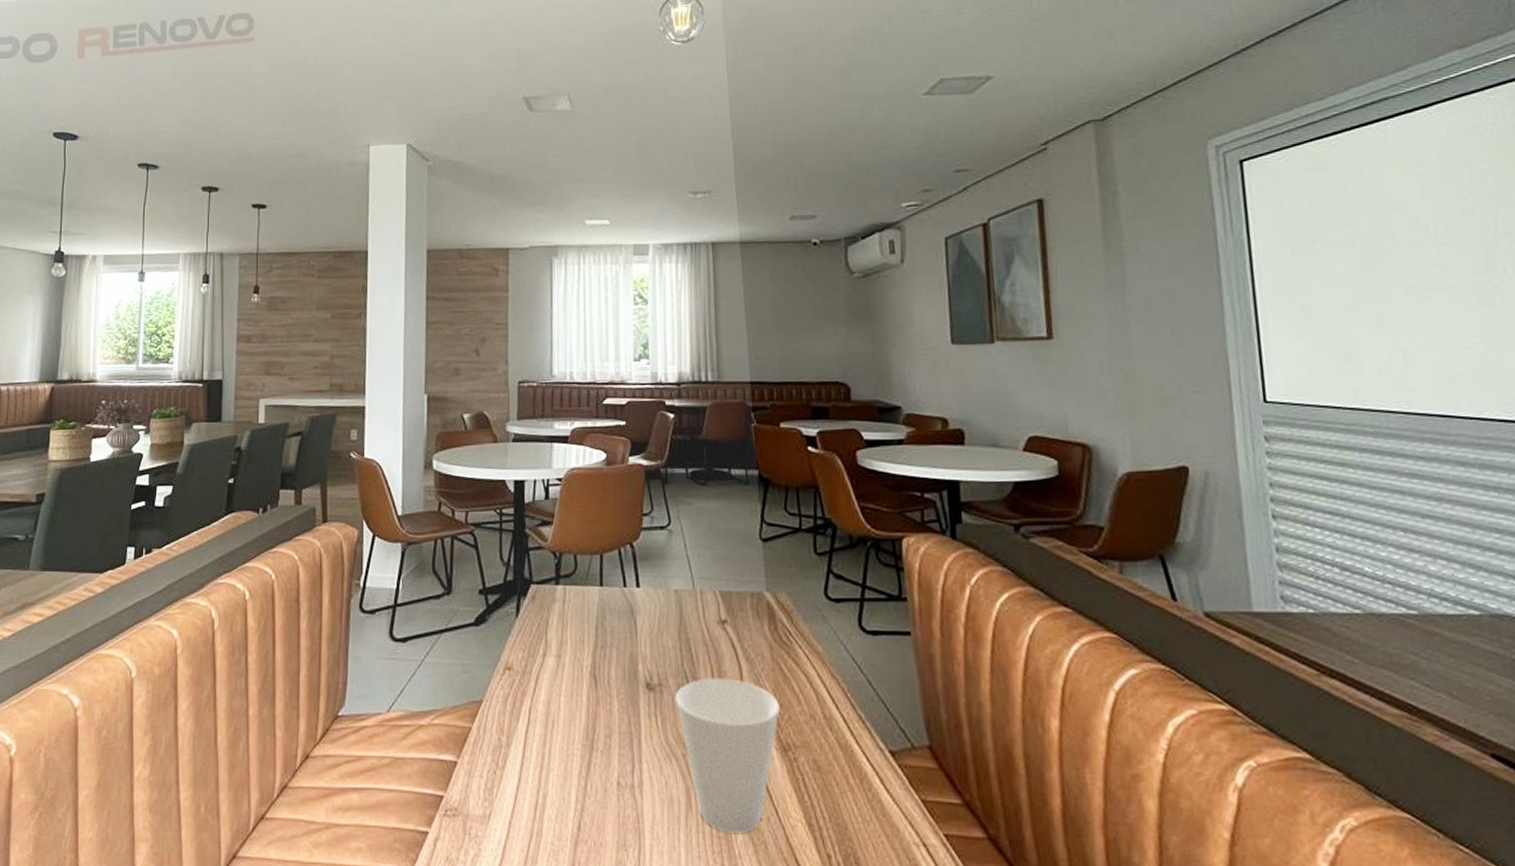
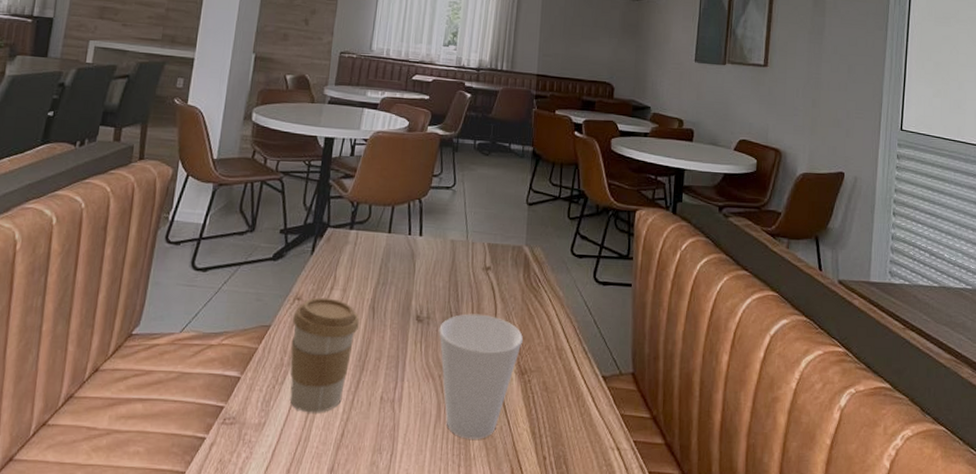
coffee cup: none [505,666,580,802] -> present [289,297,359,413]

